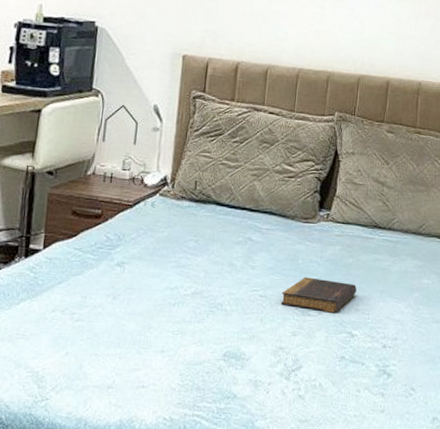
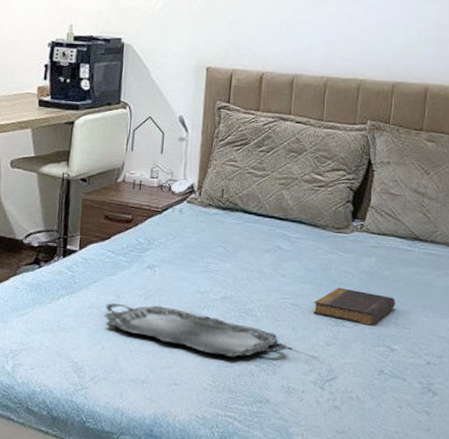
serving tray: none [70,304,256,354] -> present [105,303,287,358]

